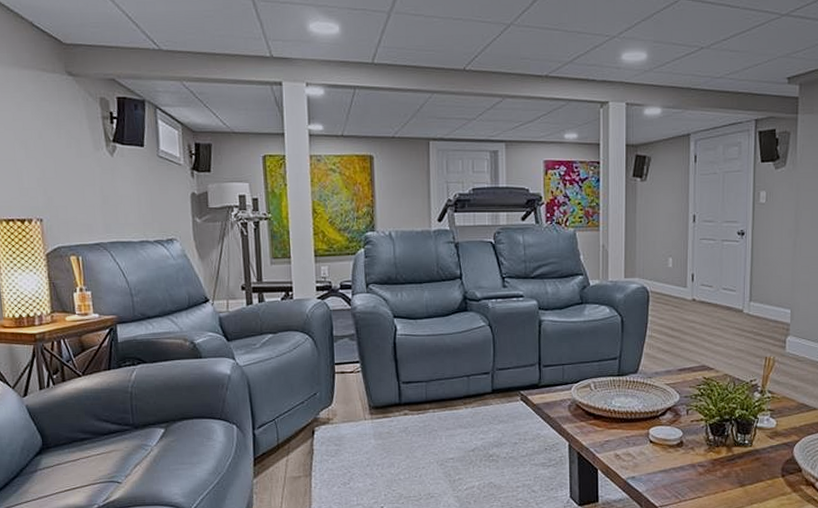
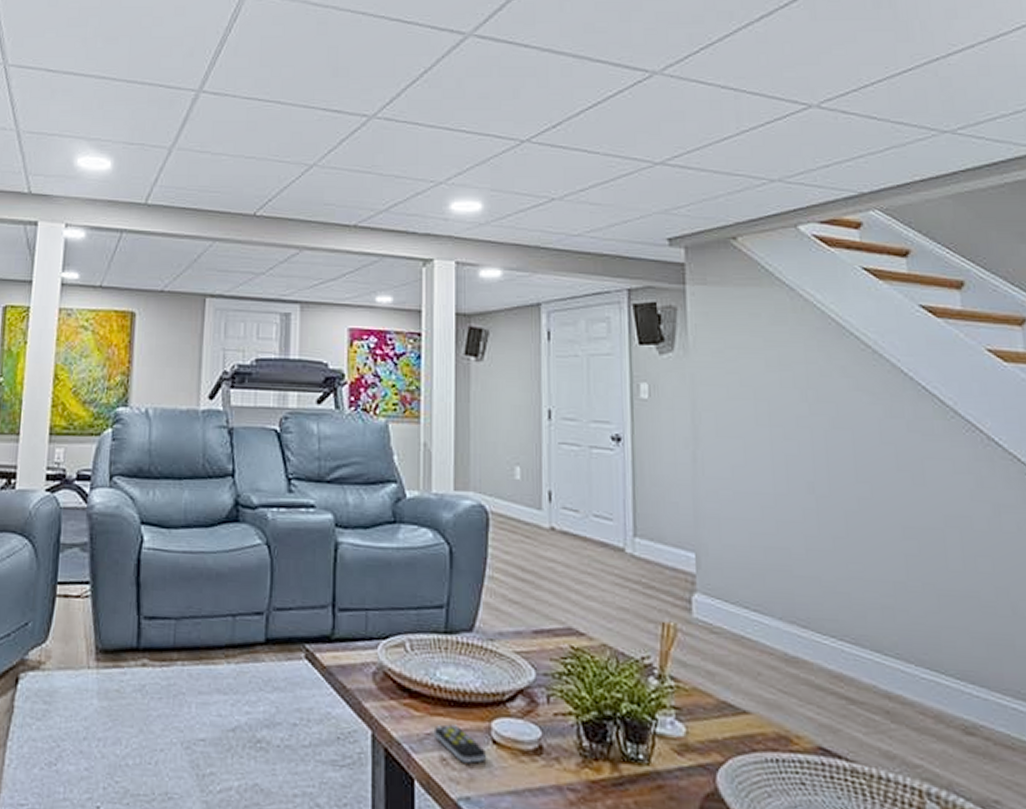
remote control: none [610,433,646,456] -> present [433,724,487,764]

